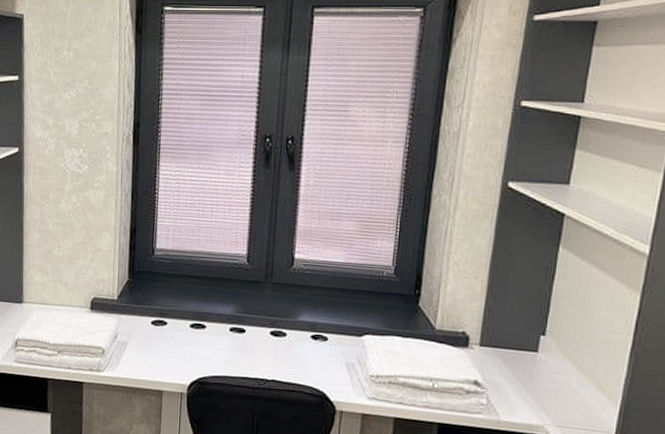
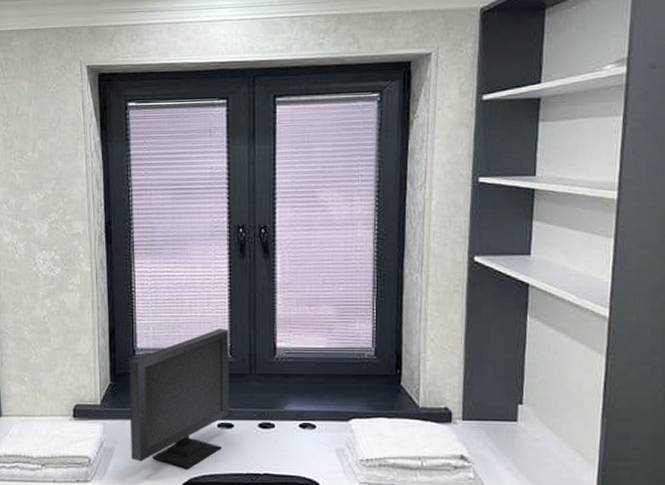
computer monitor: none [143,235,248,369] -> present [129,329,230,469]

